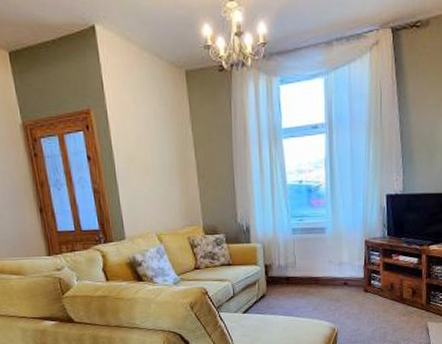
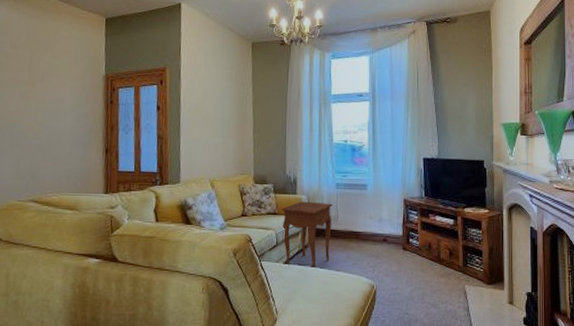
side table: none [235,249,290,316] -> present [281,201,333,267]

